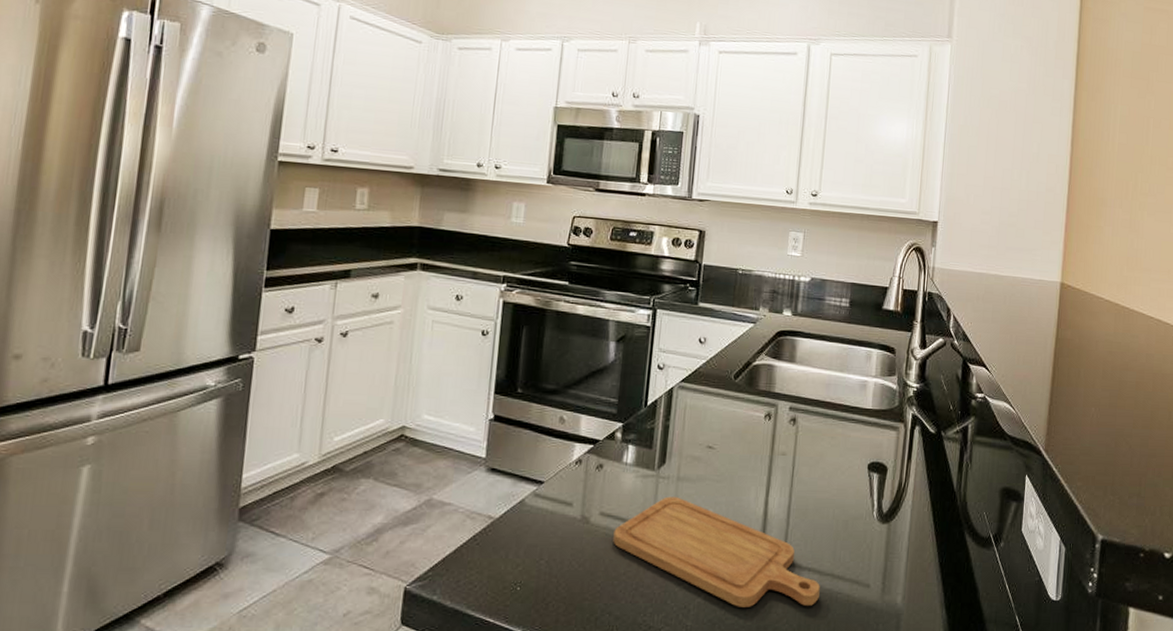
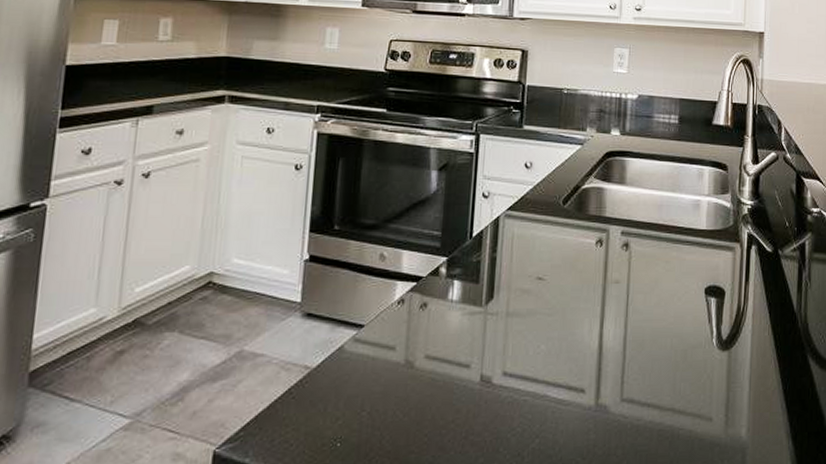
chopping board: present [613,496,820,607] -> none [439,334,661,451]

